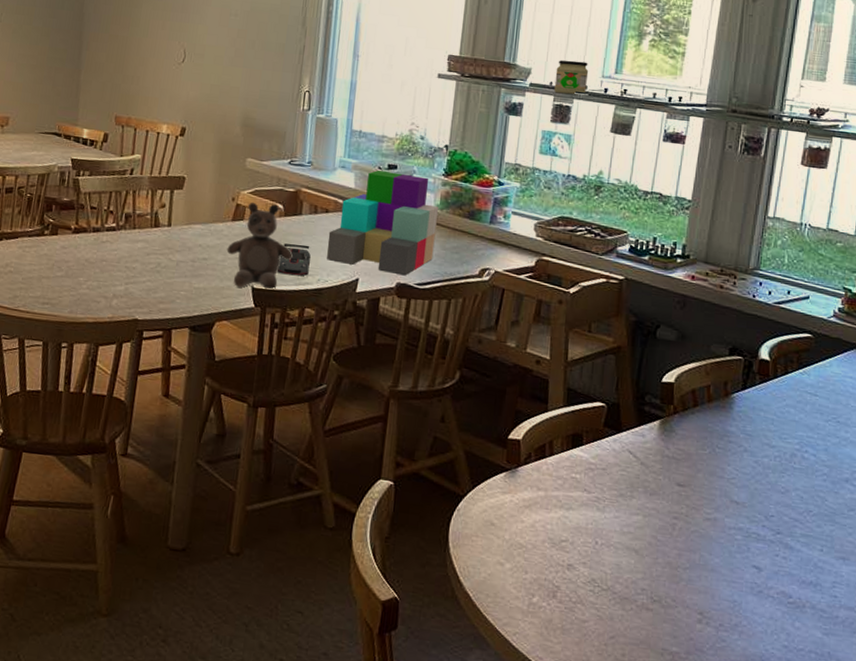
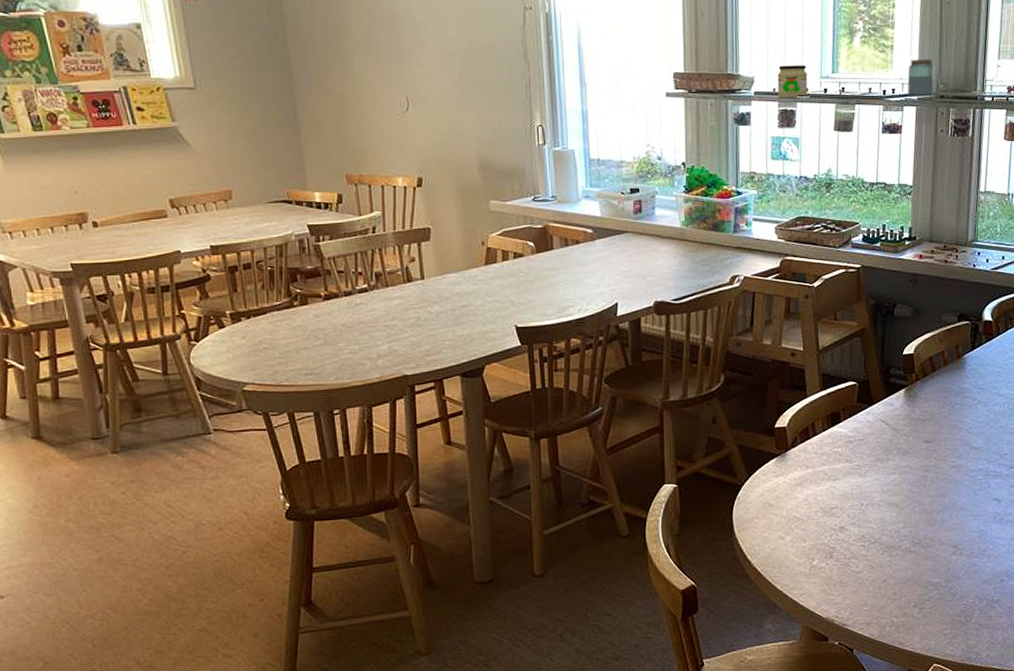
stuffed animal: present [226,202,293,291] -> none [484,243,551,329]
toy car: present [277,243,311,276] -> none [537,278,569,310]
toy blocks: present [327,170,438,276] -> none [582,196,685,294]
peanut butter: none [696,69,729,110] -> present [907,59,935,97]

